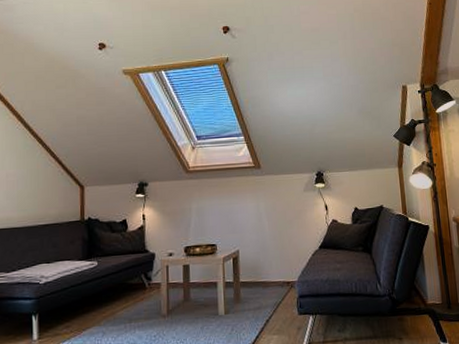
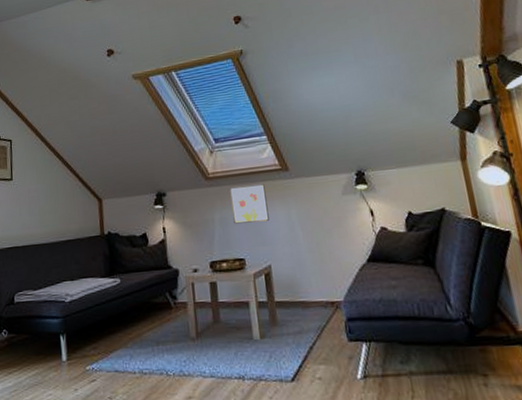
wall art: none [207,179,241,214] -> present [230,184,269,224]

